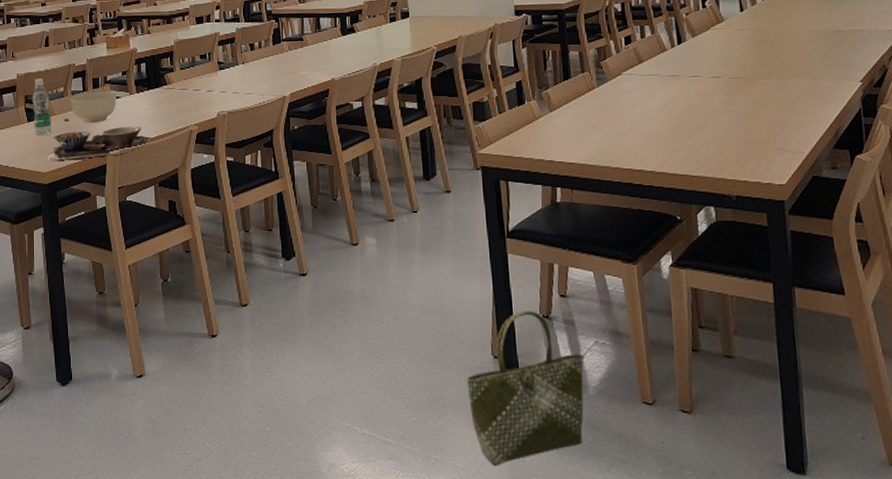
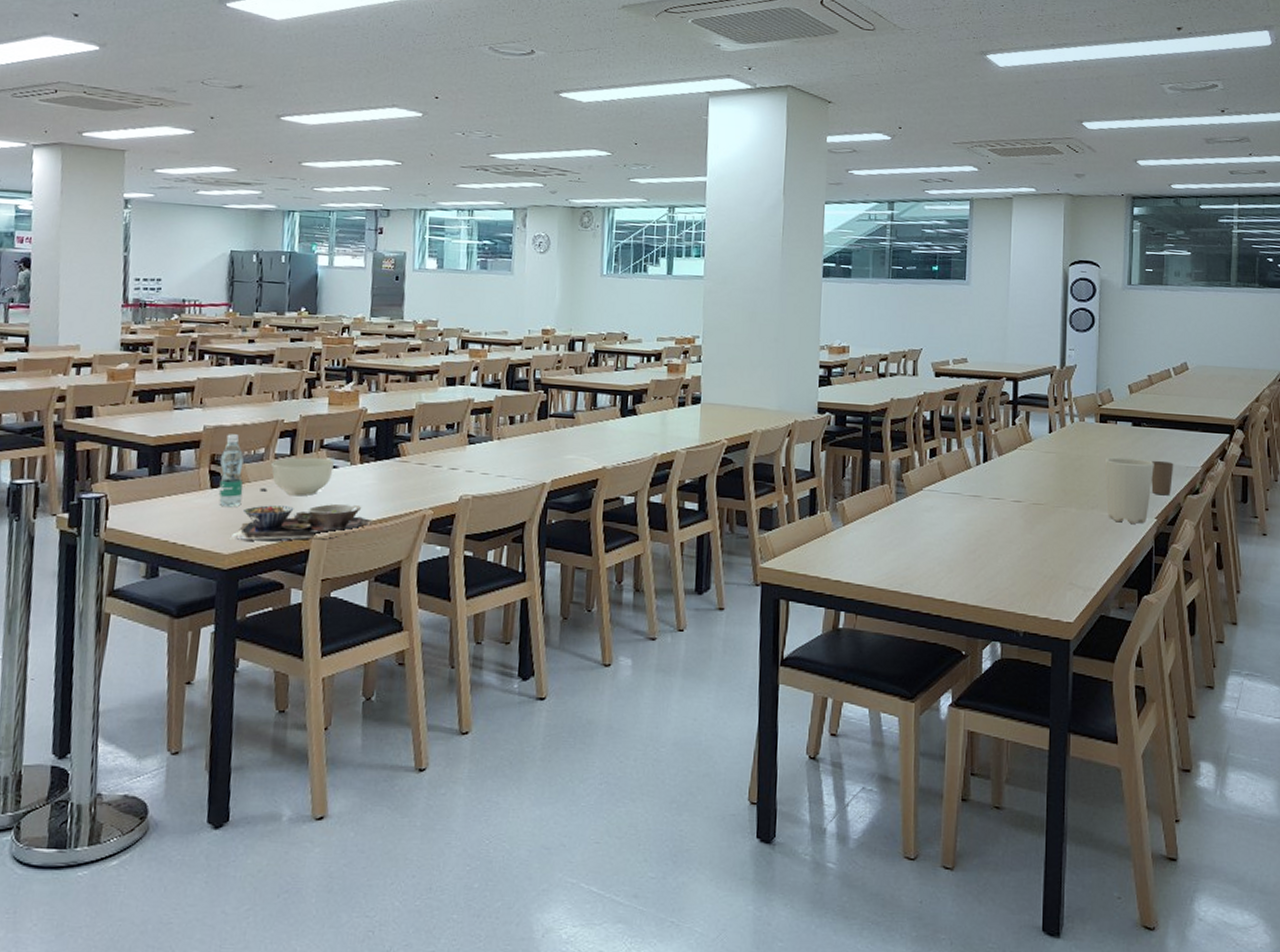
shopping bag: present [466,311,584,466] -> none [716,750,847,930]
cup: none [800,27,854,89] -> present [1104,457,1154,524]
cup: none [850,26,875,60] -> present [1151,460,1174,496]

